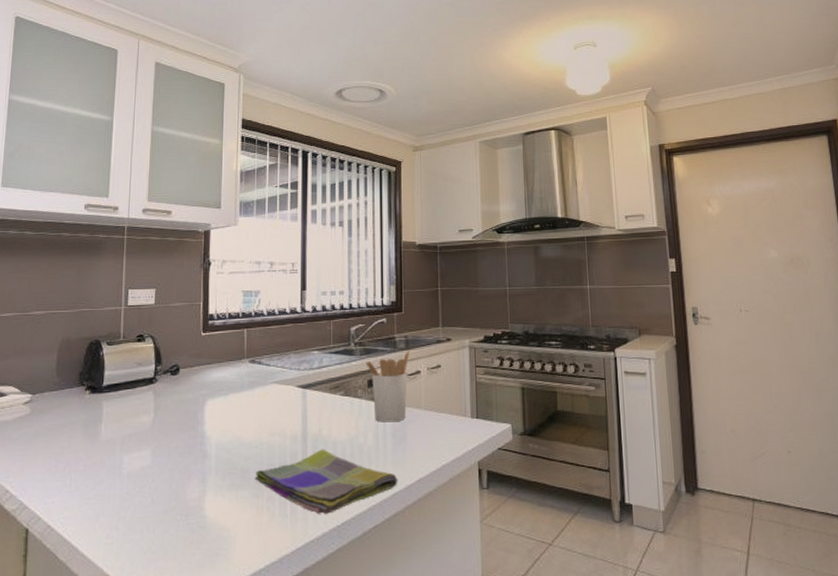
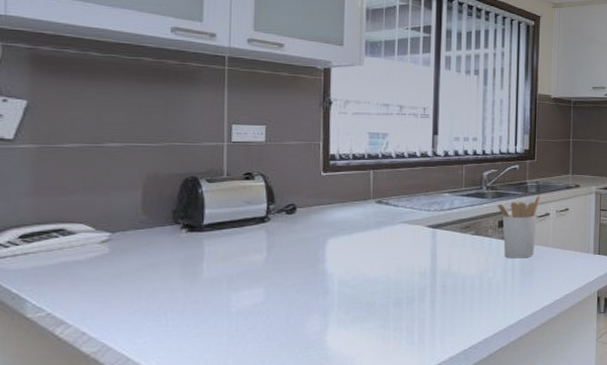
dish towel: present [254,449,398,514] -> none [381,283,524,341]

